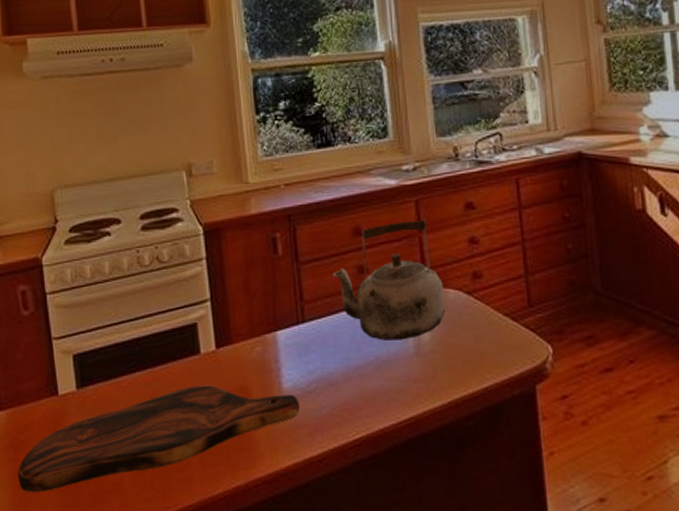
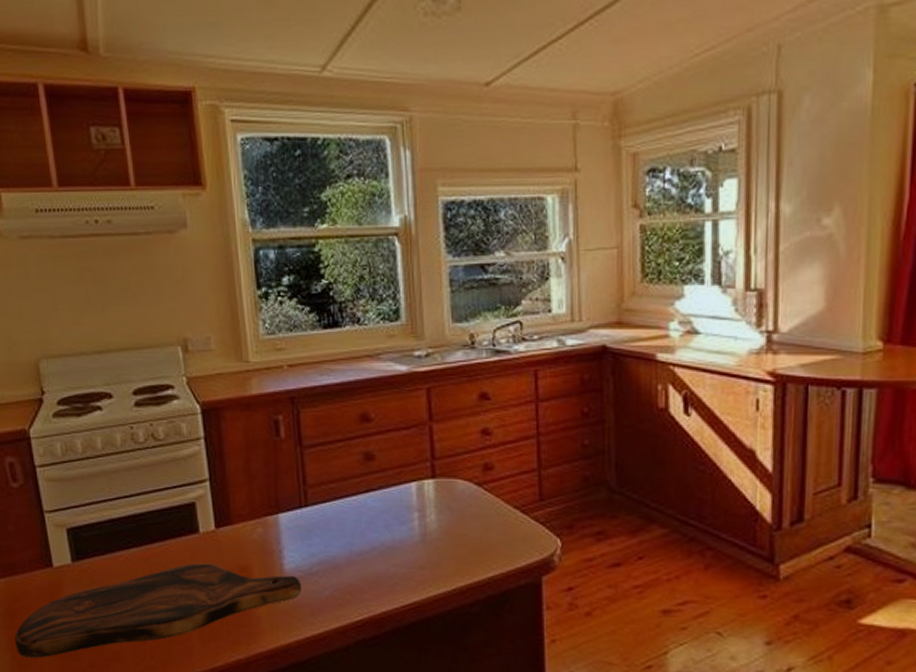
kettle: present [332,217,446,340] -> none [337,406,454,528]

